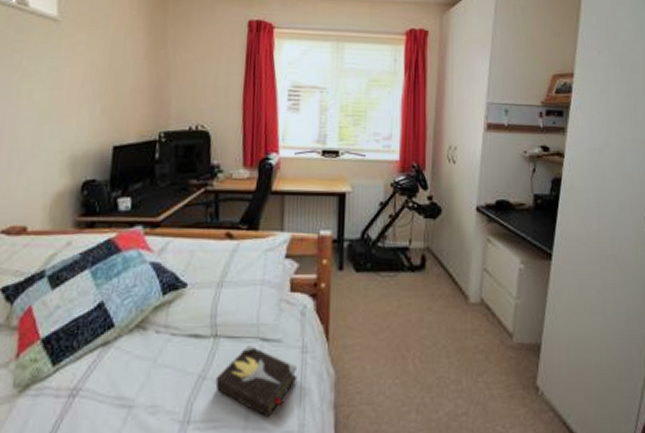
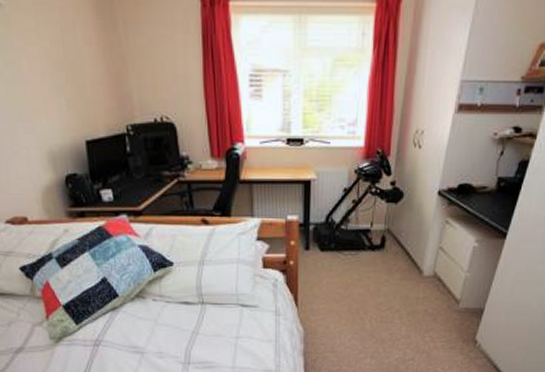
hardback book: present [215,345,298,417] -> none [206,310,273,361]

